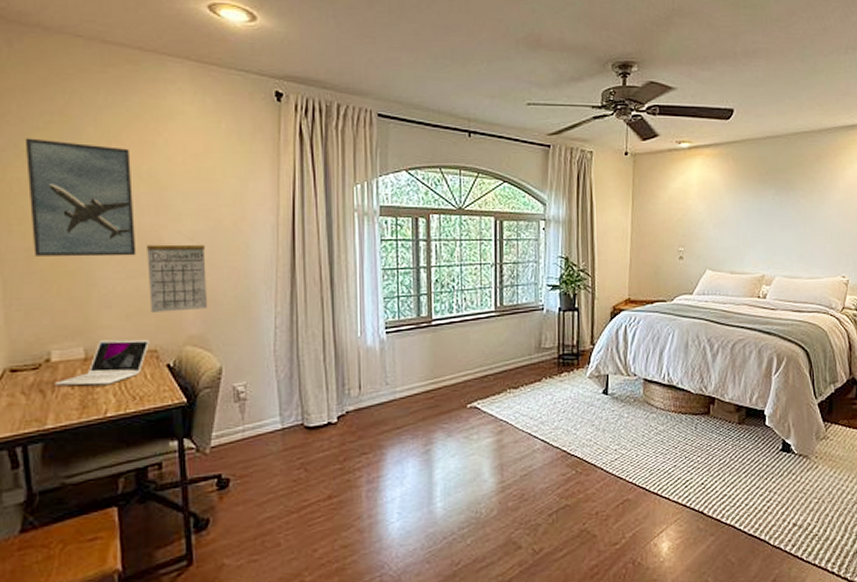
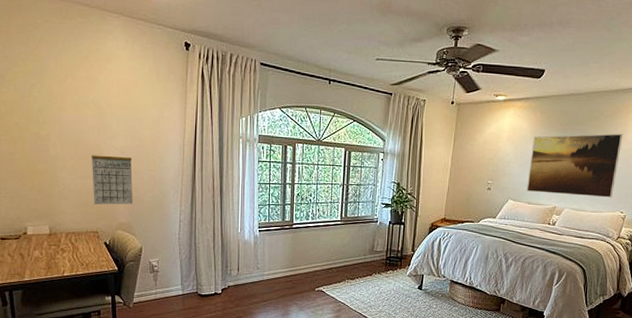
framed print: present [25,138,137,257] -> none [8,71,84,163]
laptop: present [55,339,149,385] -> none [30,222,93,254]
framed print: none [727,181,834,260] -> present [526,133,623,198]

